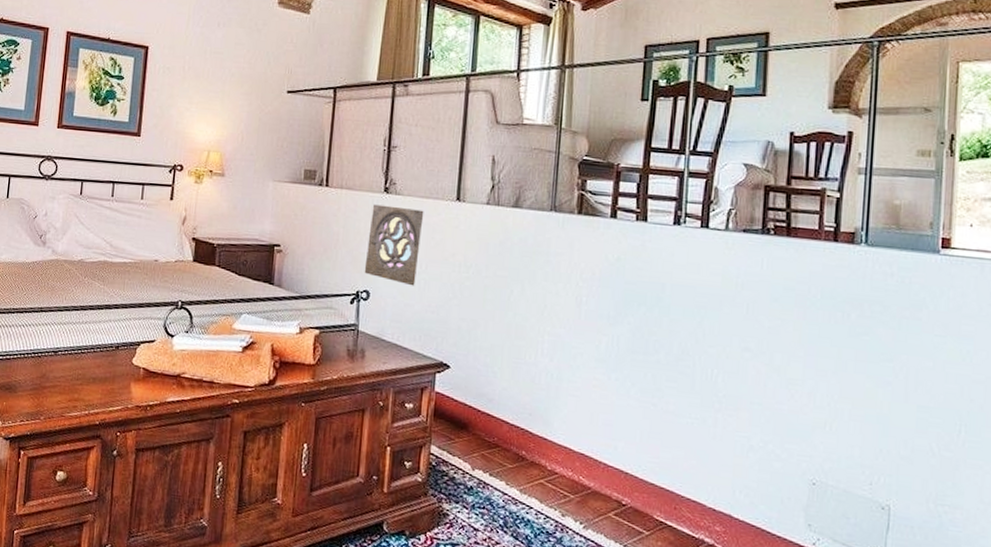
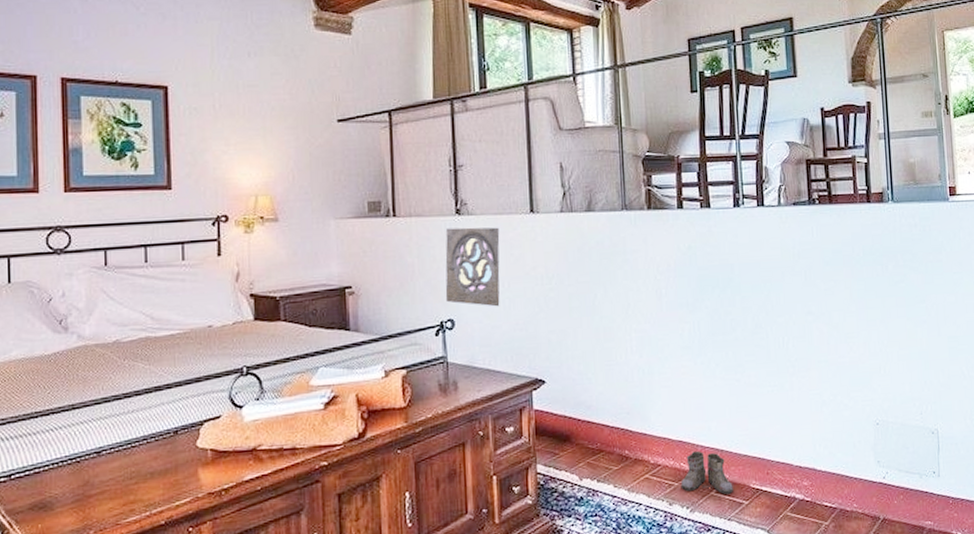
boots: none [576,467,634,520] -> present [680,450,733,495]

